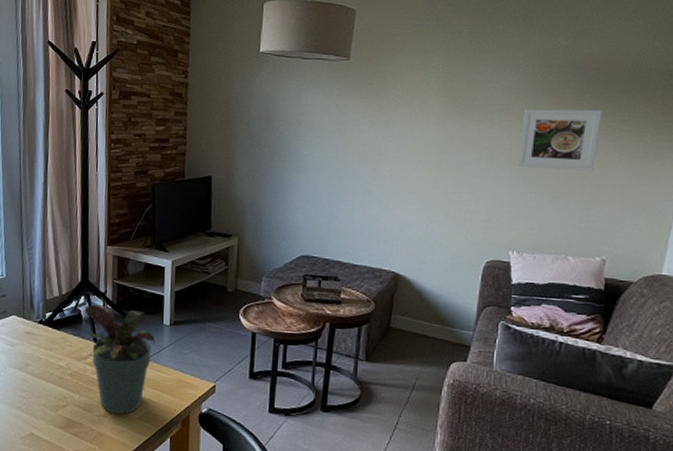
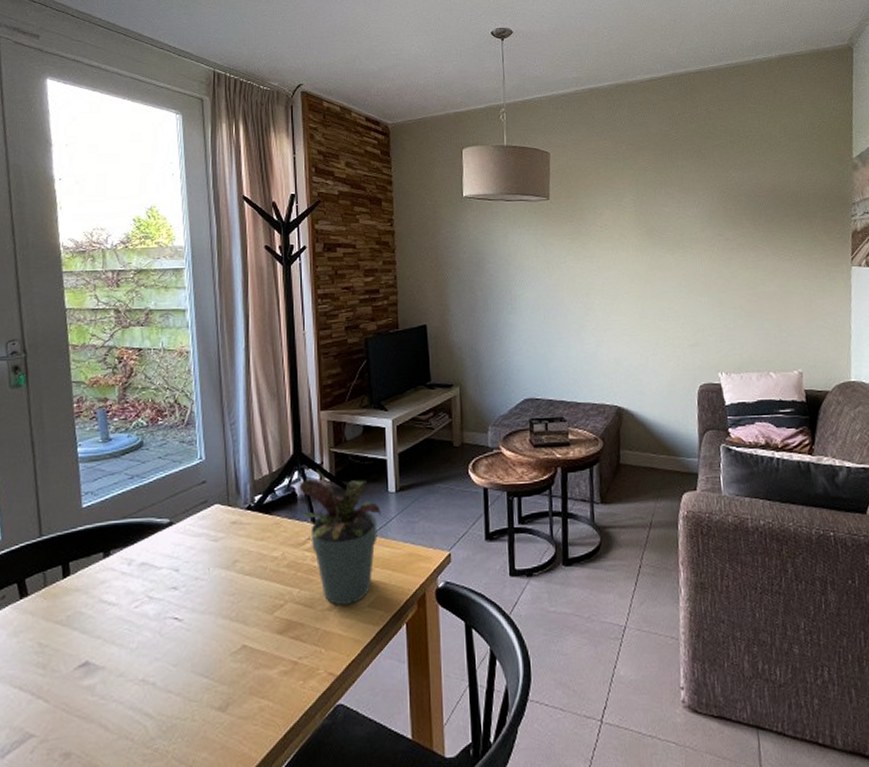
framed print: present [517,108,602,172] -> none [710,233,778,291]

